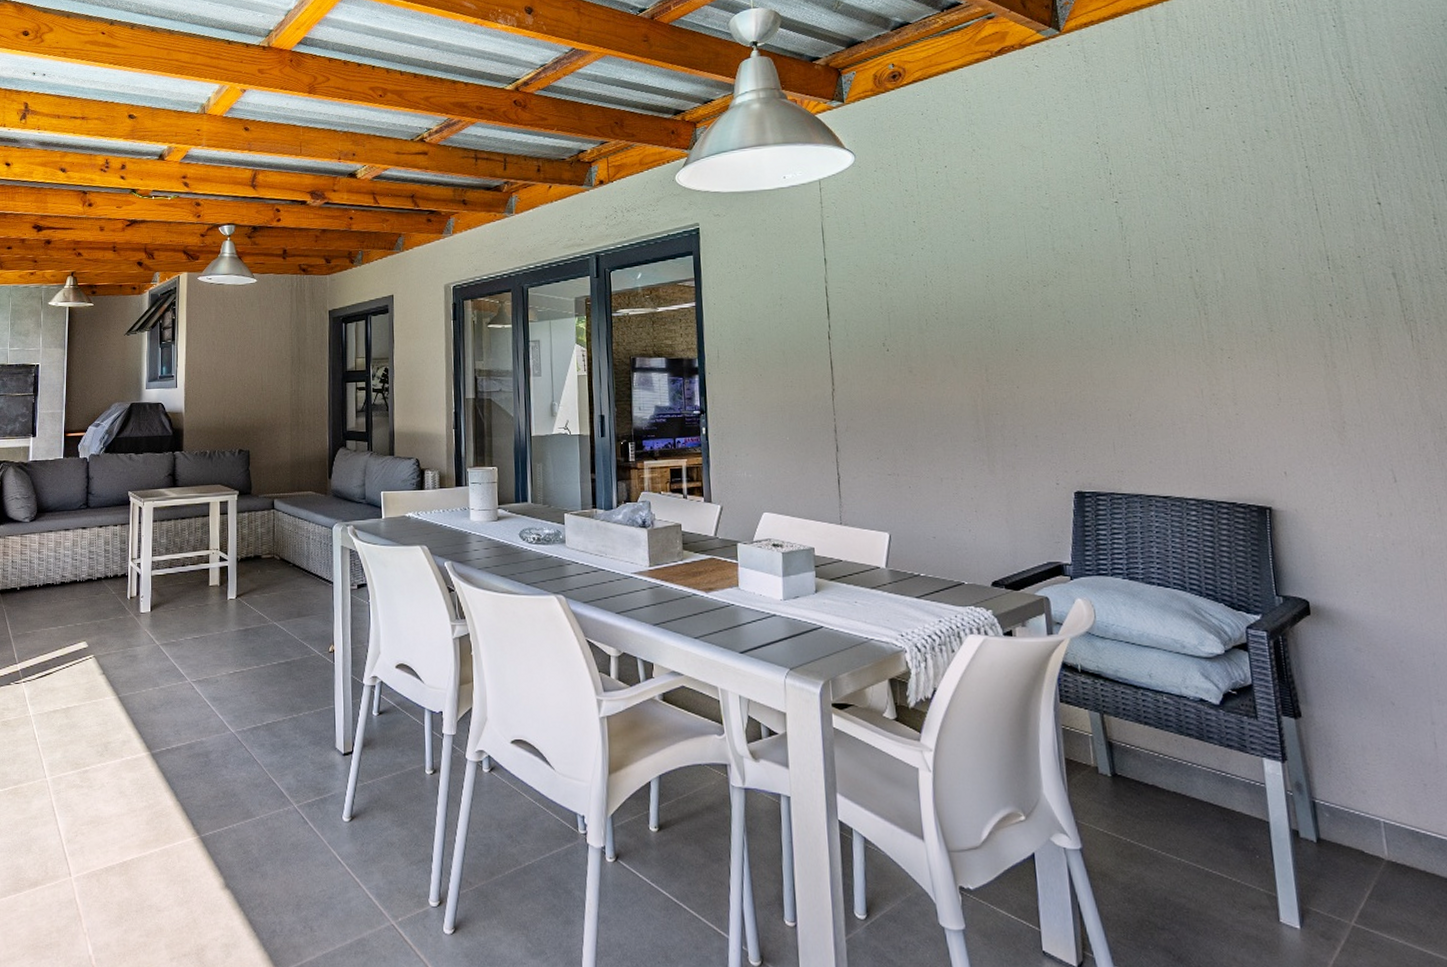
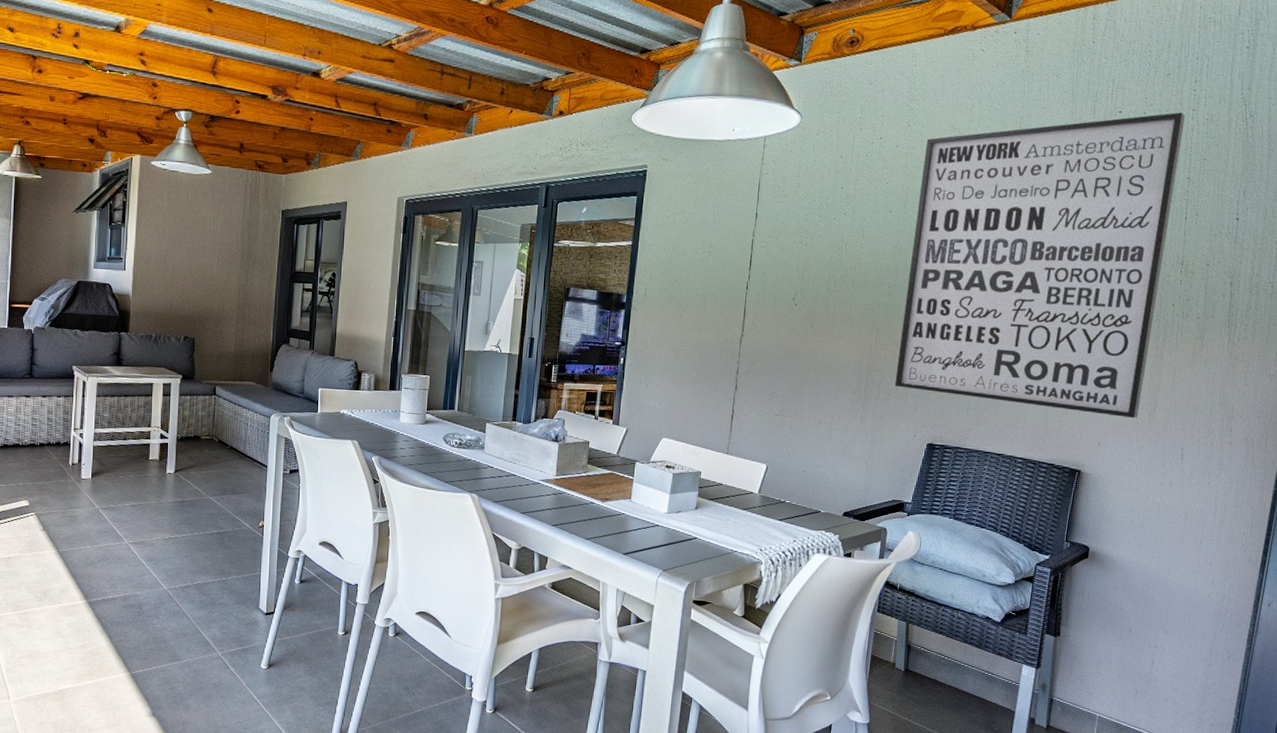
wall art: none [996,100,1325,440] -> present [894,112,1185,419]

